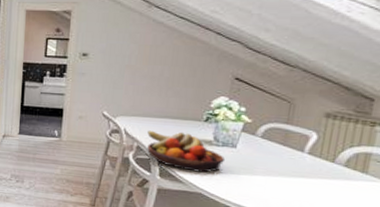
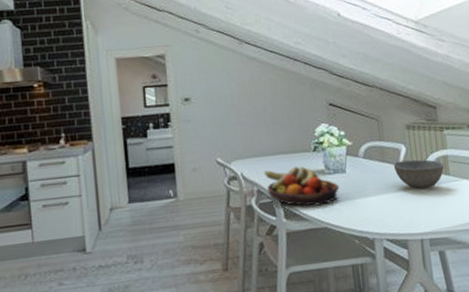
bowl: none [295,148,363,182] -> present [393,159,444,190]

